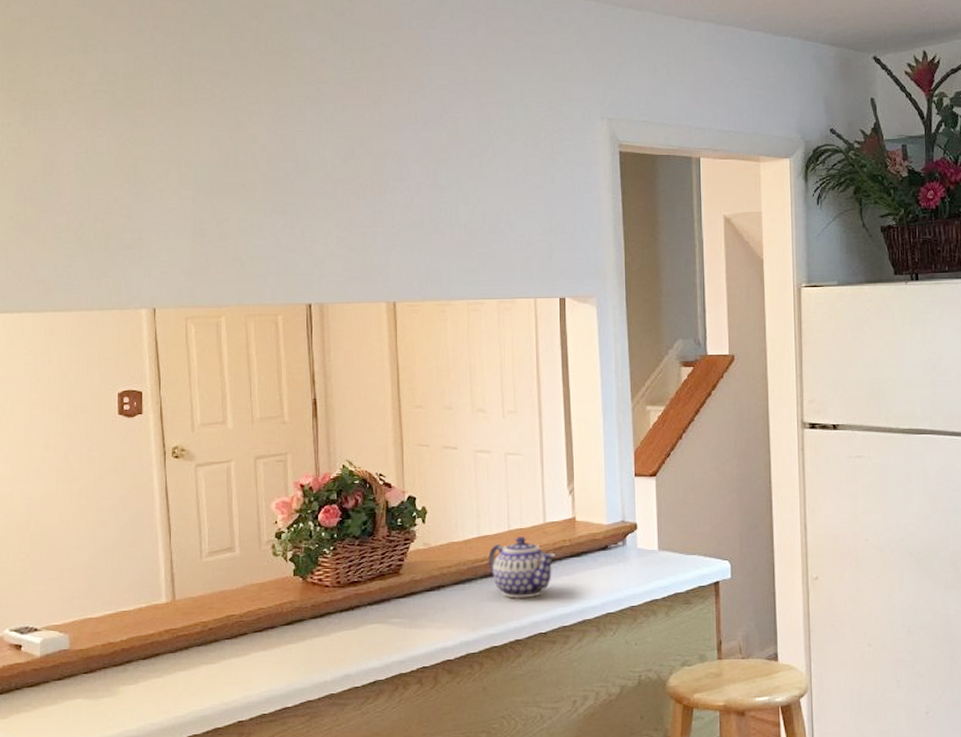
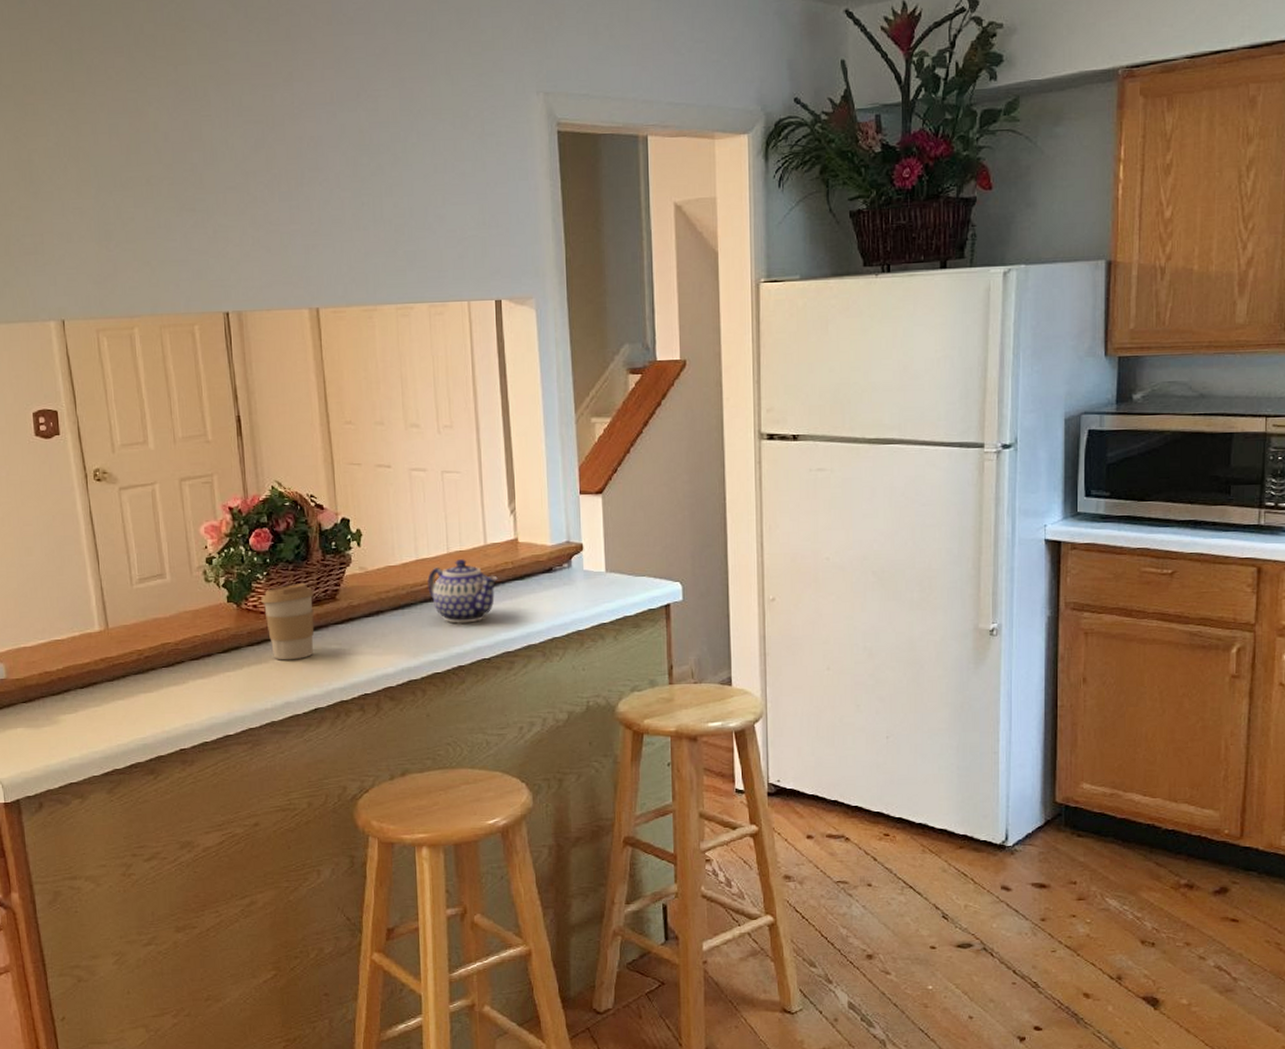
coffee cup: none [327,558,378,633] -> present [261,584,315,660]

